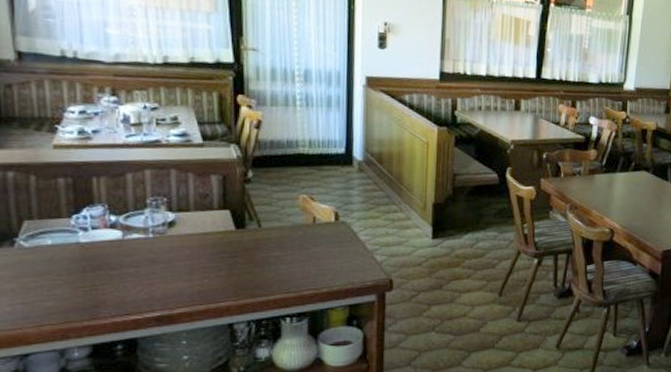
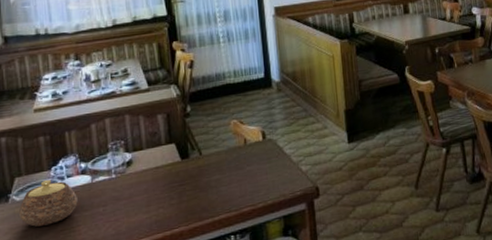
teapot: none [28,229,103,279] -> present [19,180,78,227]

